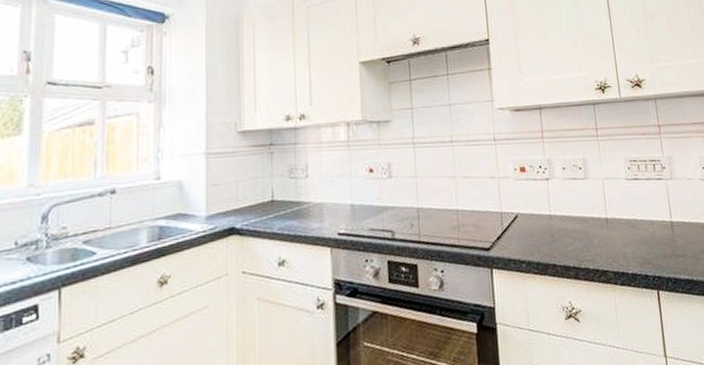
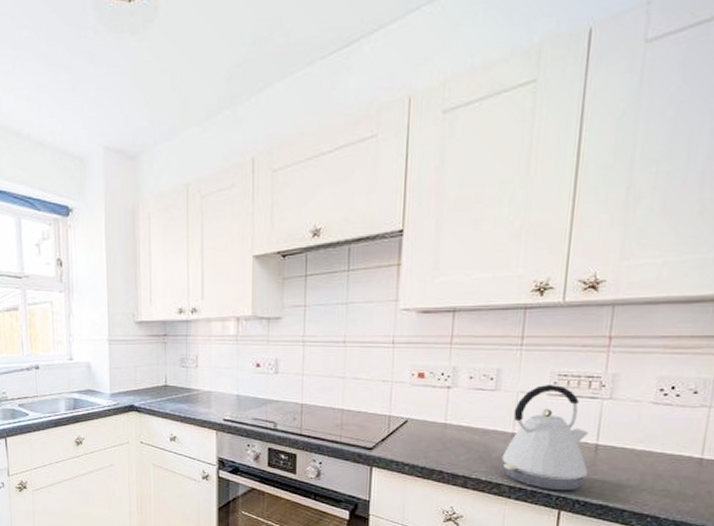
kettle: none [602,169,671,271] -> present [501,384,589,491]

